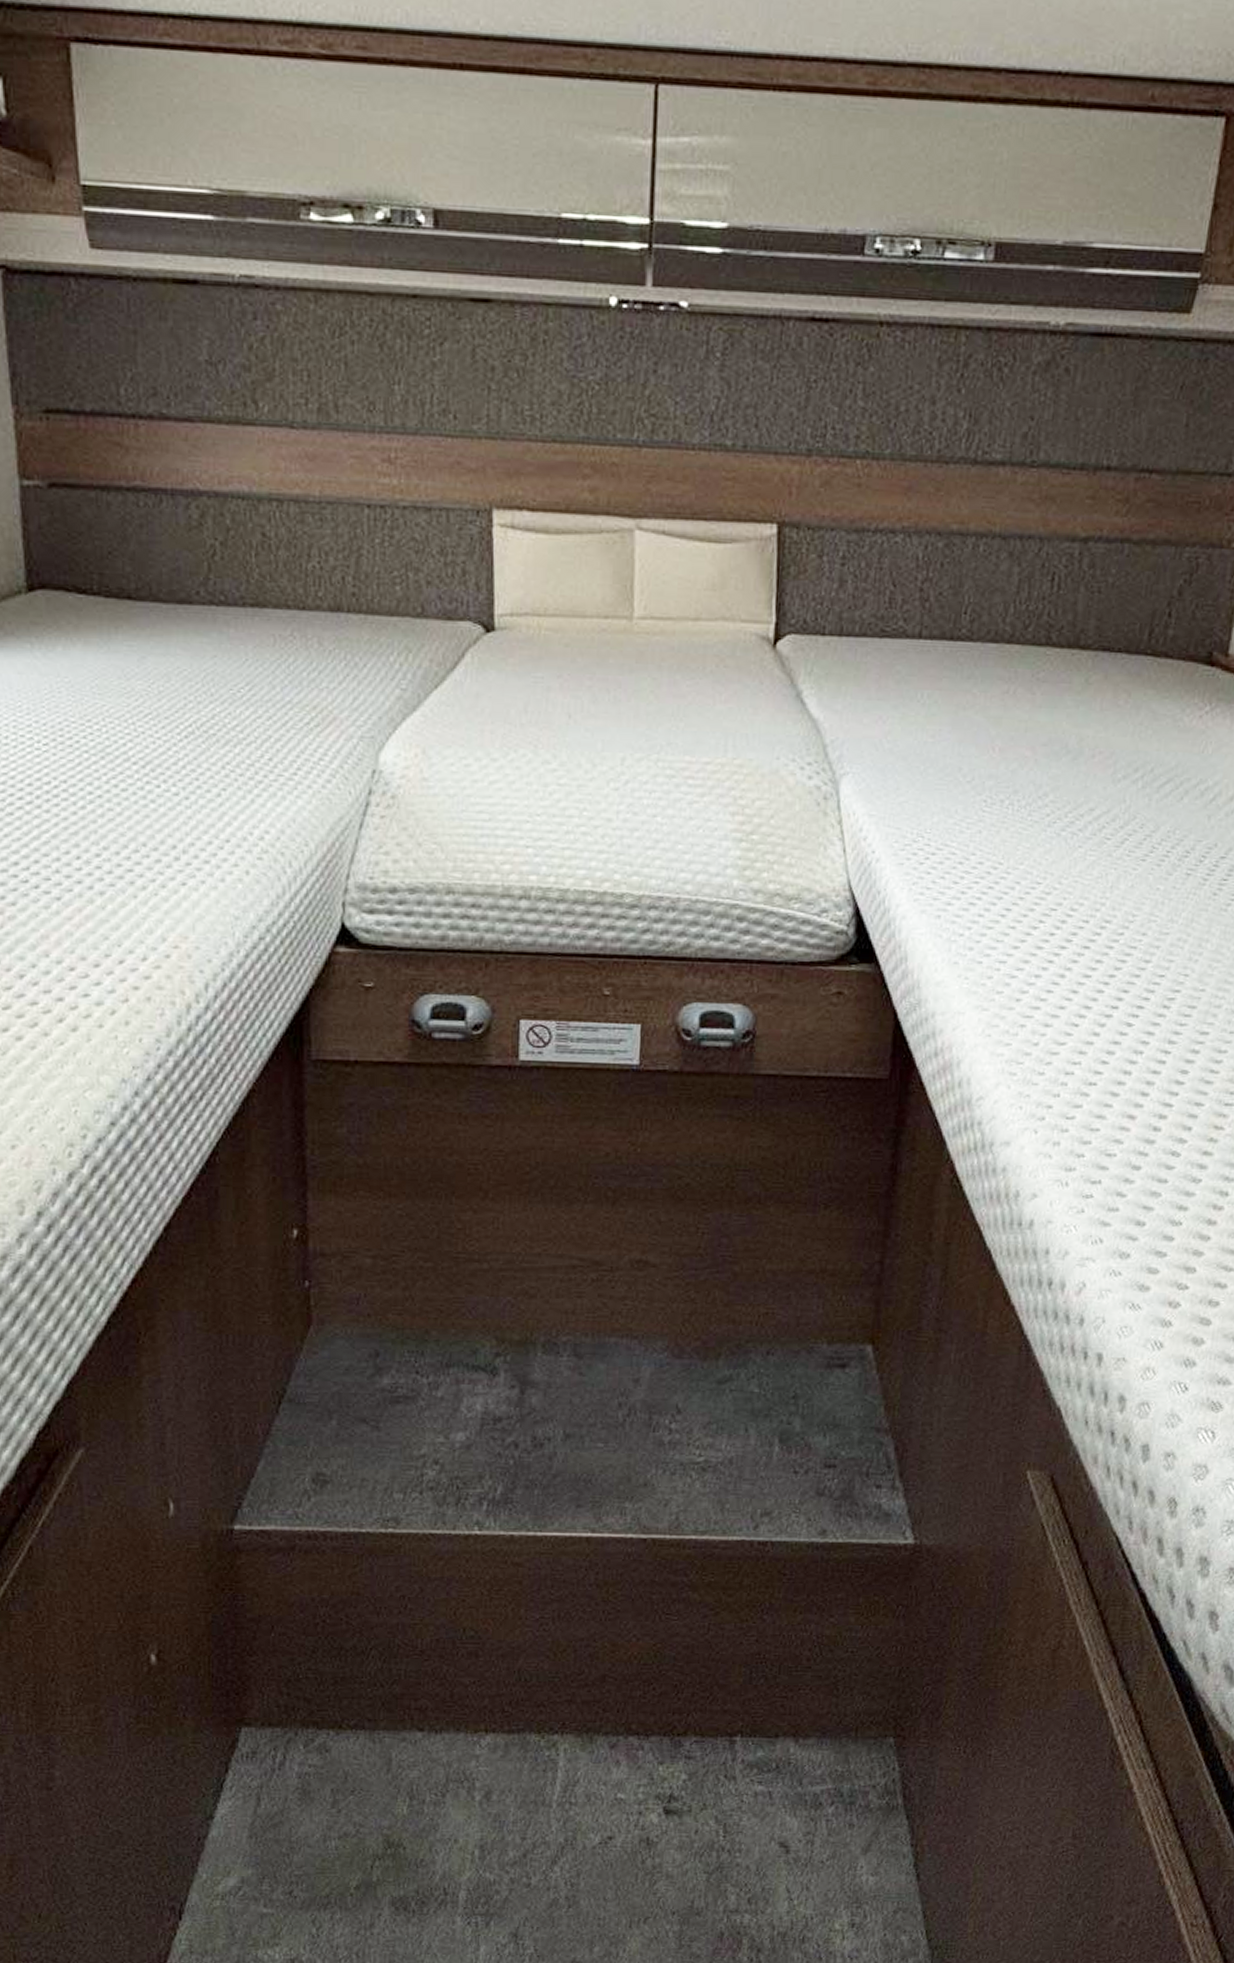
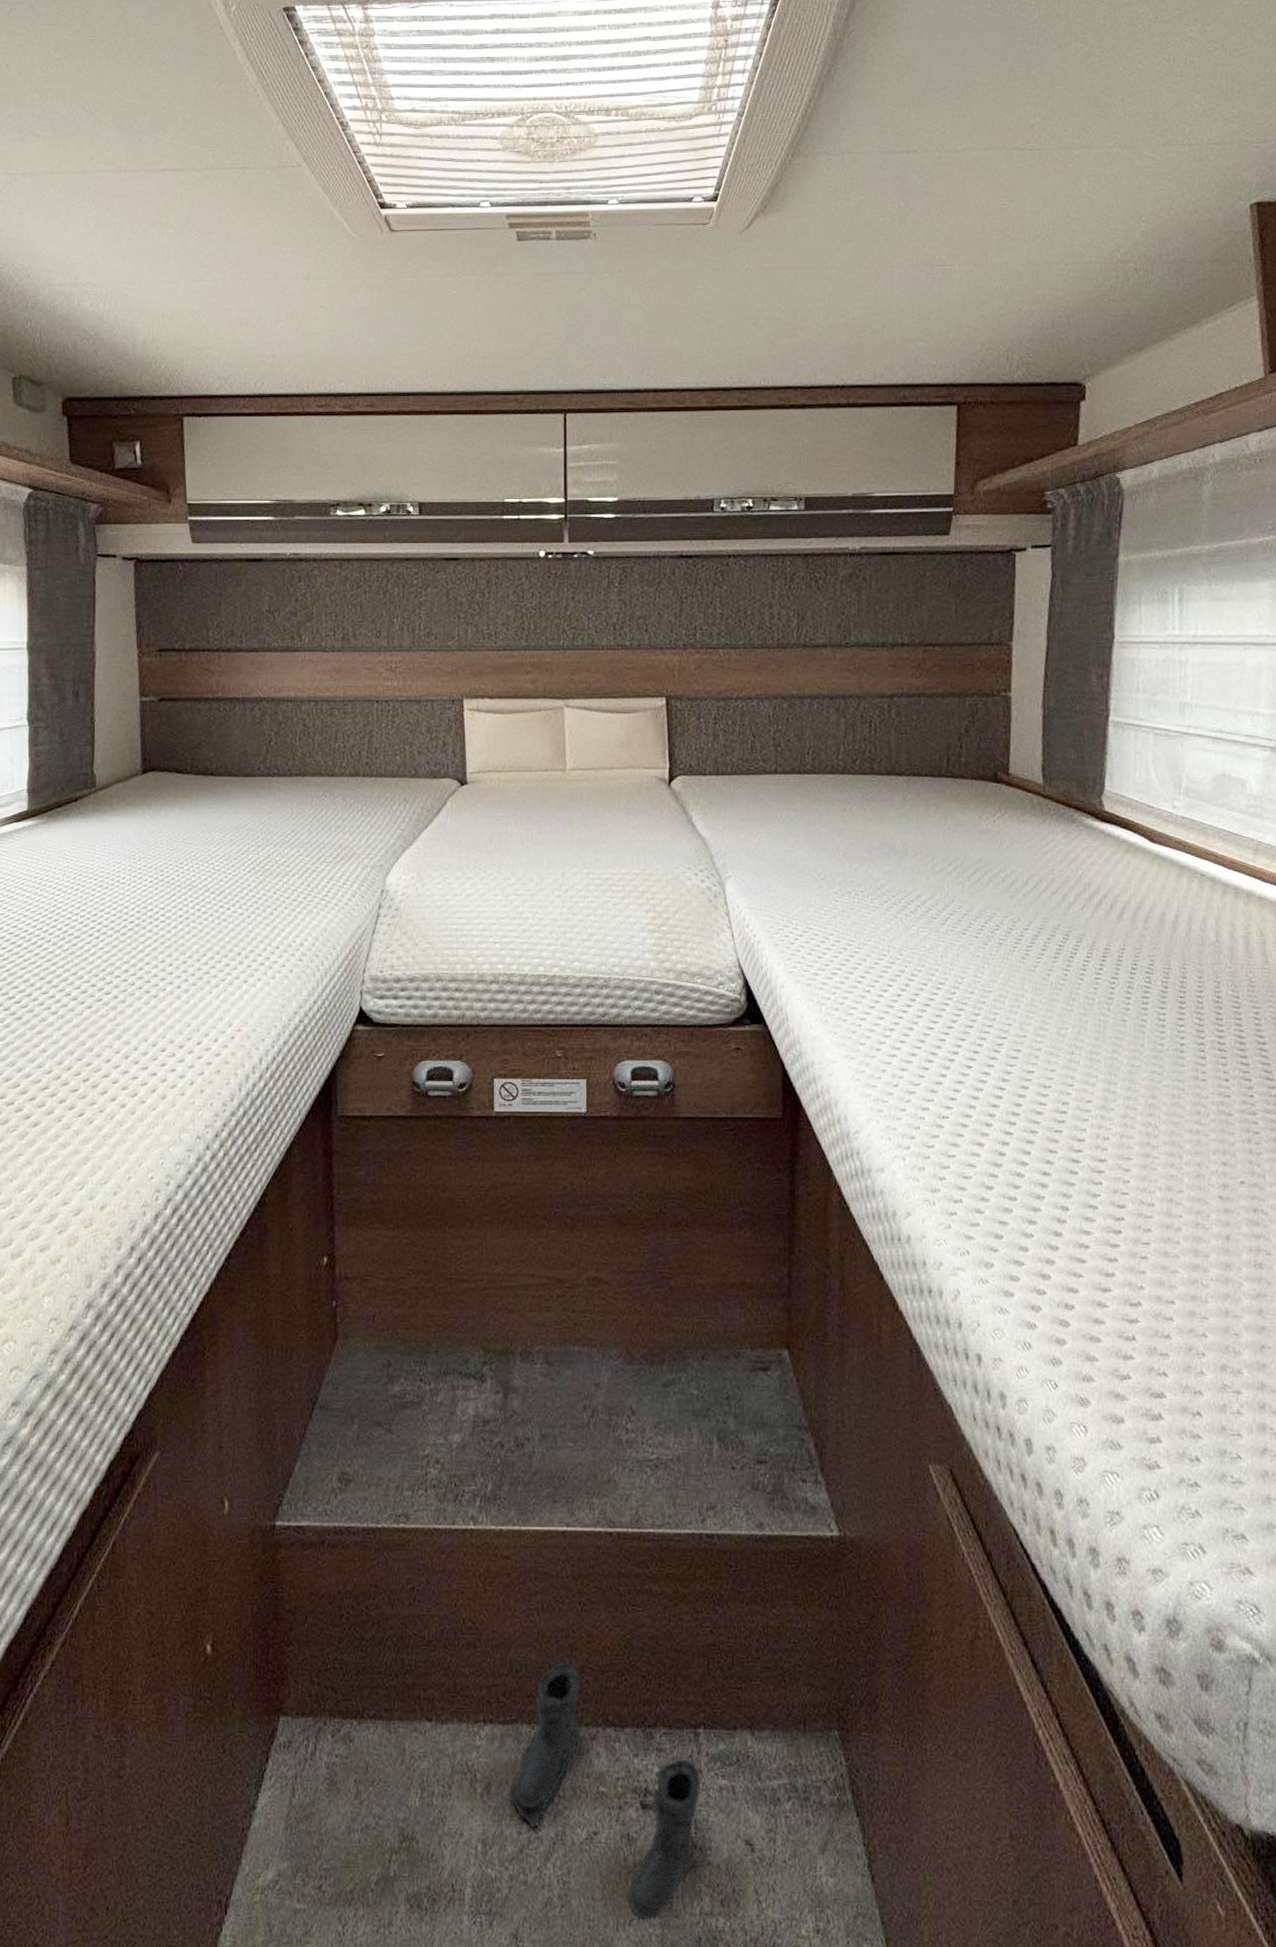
boots: none [508,1672,735,1918] -> present [506,1662,702,1921]

